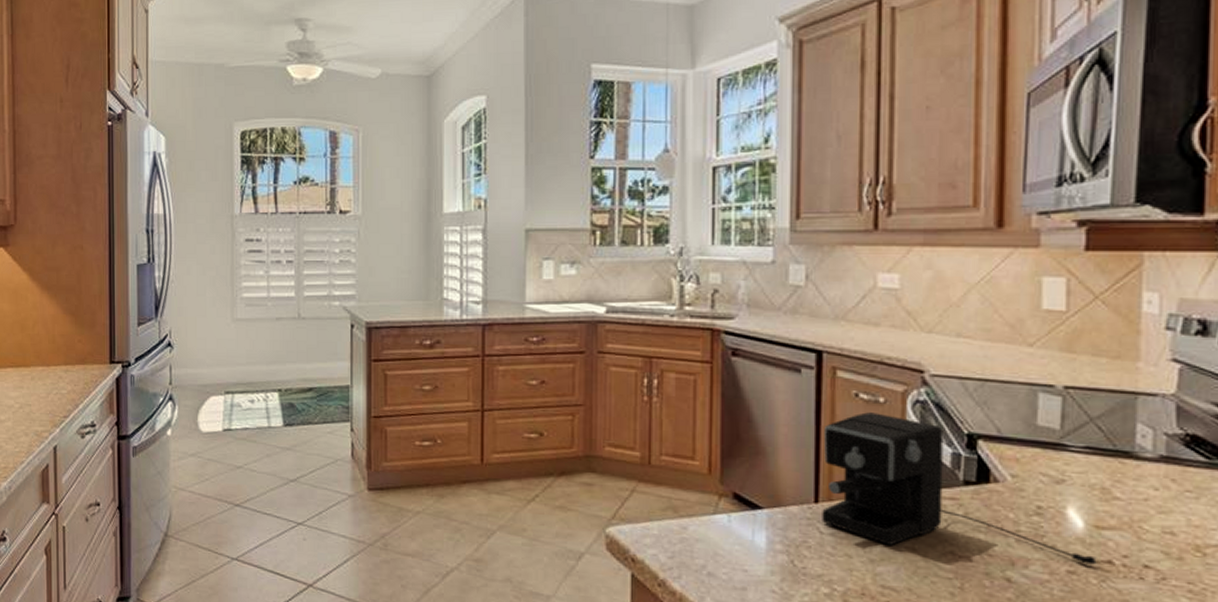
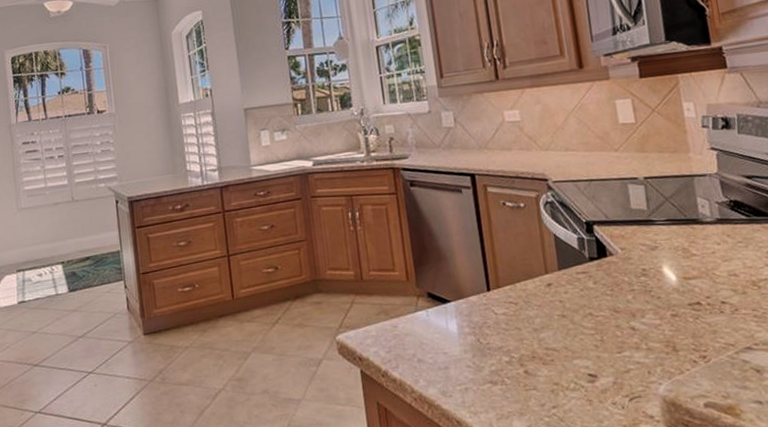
coffee maker: present [822,412,1097,565] -> none [485,215,690,316]

